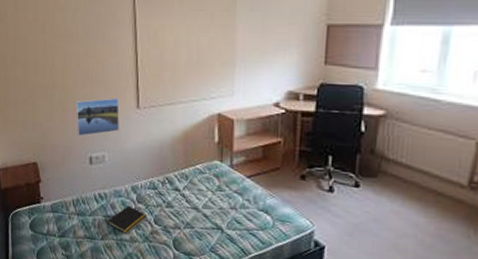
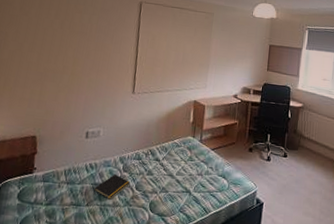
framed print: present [76,97,120,136] -> none [78,84,118,114]

